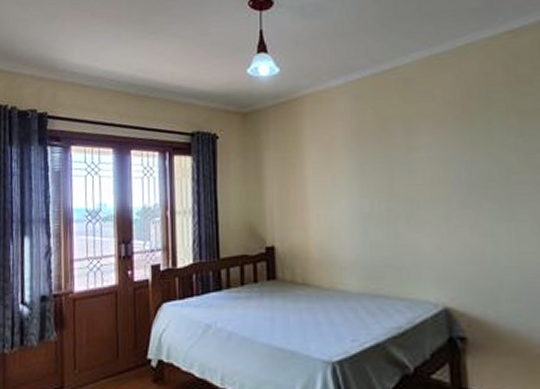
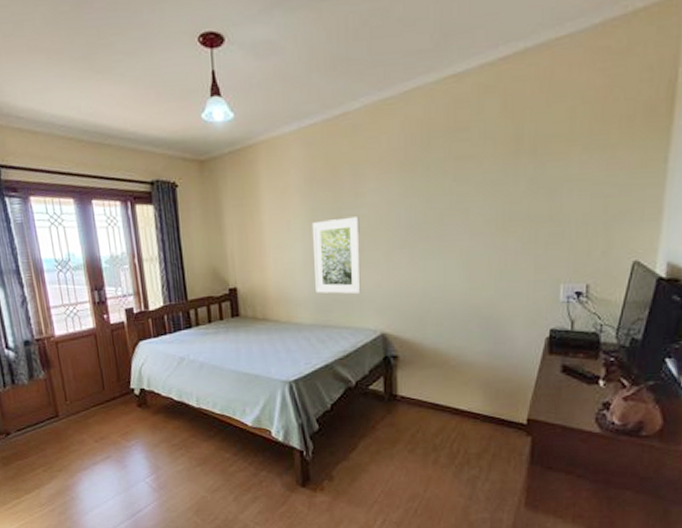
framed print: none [359,172,418,260] -> present [311,216,361,295]

